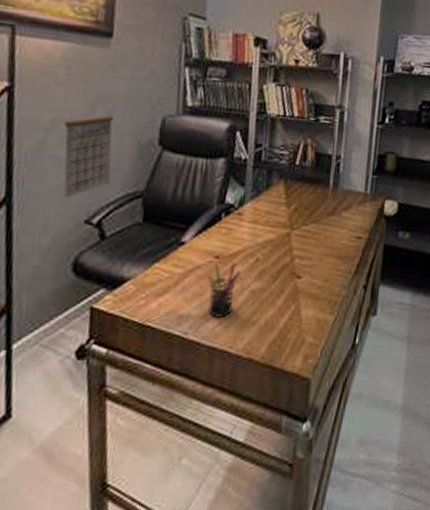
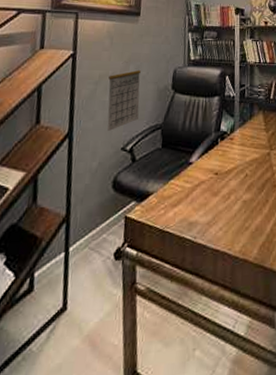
pen holder: present [206,263,241,318] -> none [209,178,235,224]

